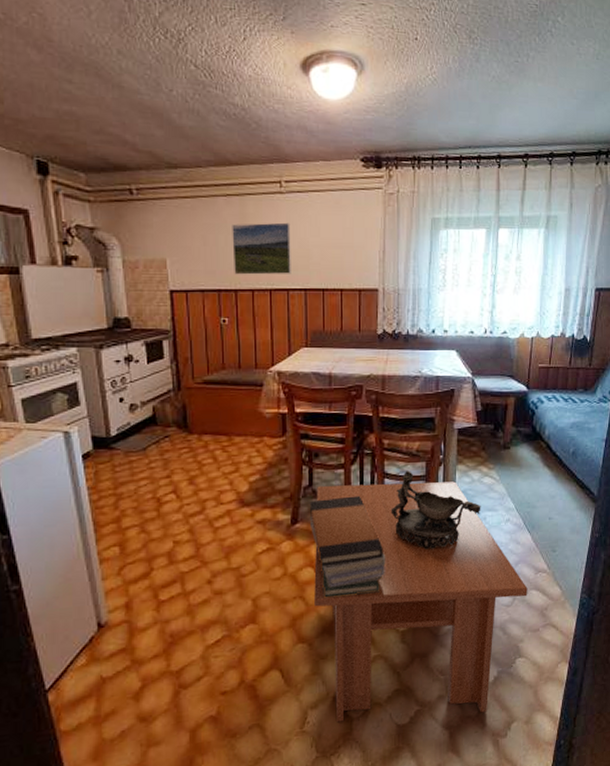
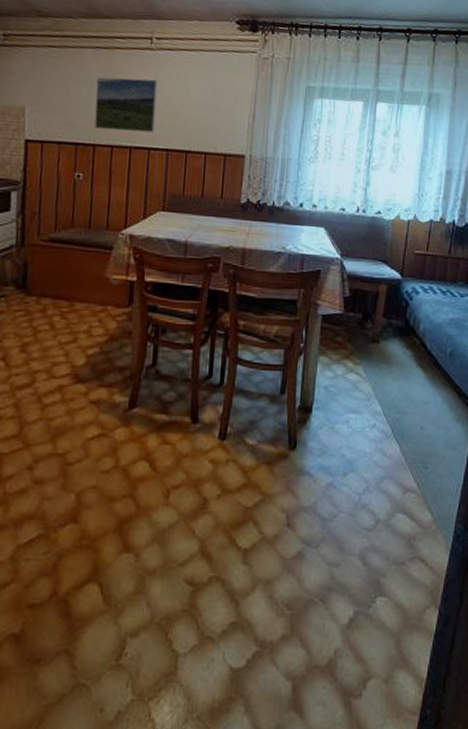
book stack: present [309,495,386,598] -> none [148,381,232,500]
coffee table: present [314,481,528,723] -> none [146,366,393,663]
decorative bowl: present [391,471,481,550] -> none [241,358,344,452]

